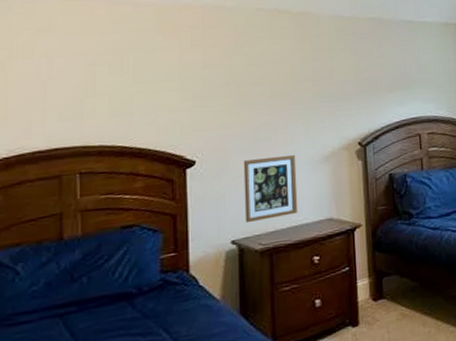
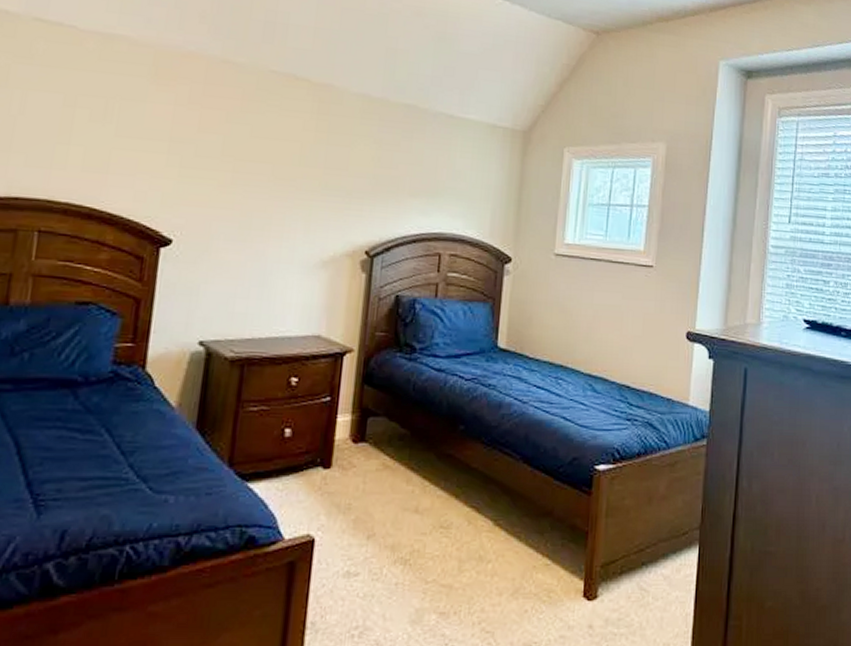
picture frame: present [243,154,298,223] -> none [218,249,290,324]

